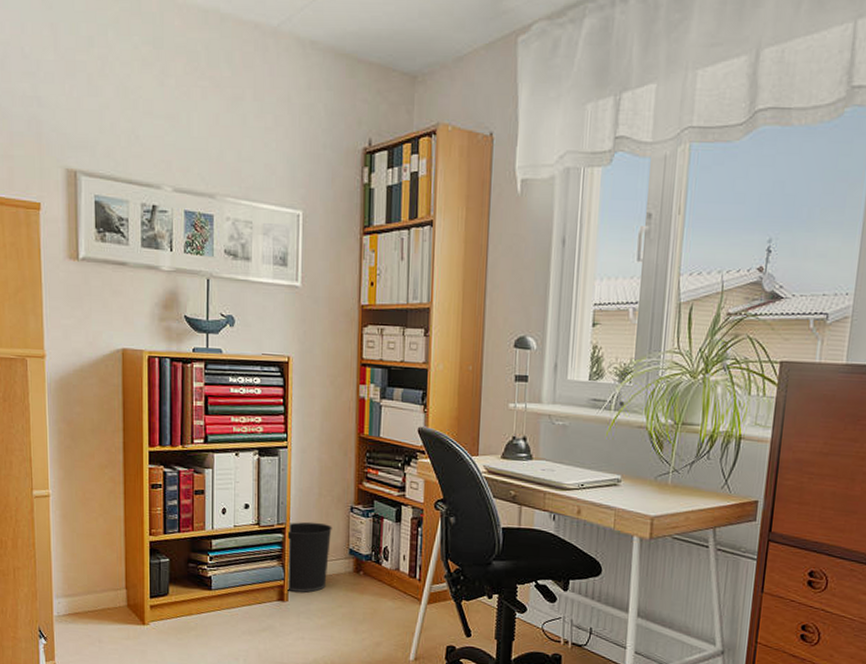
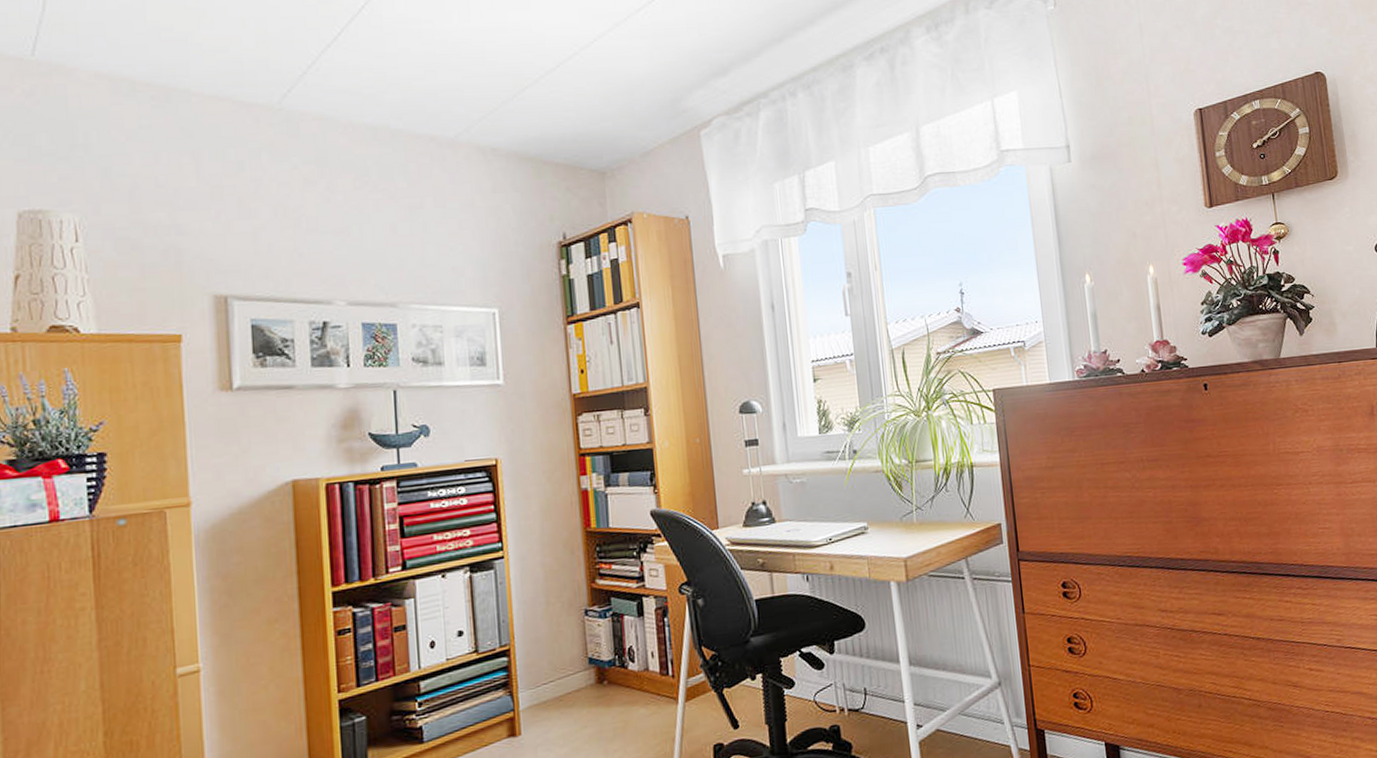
wastebasket: present [287,521,332,593] -> none [512,634,566,723]

